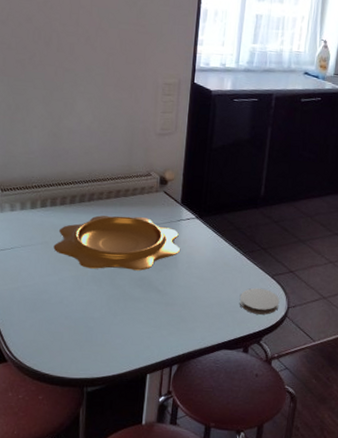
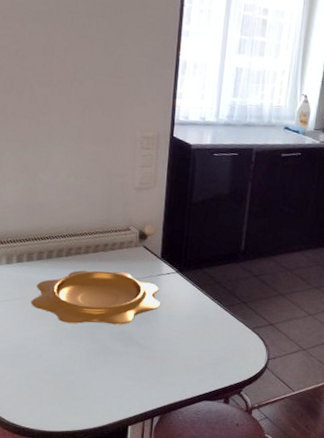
coaster: present [239,287,280,315] -> none [220,340,260,367]

